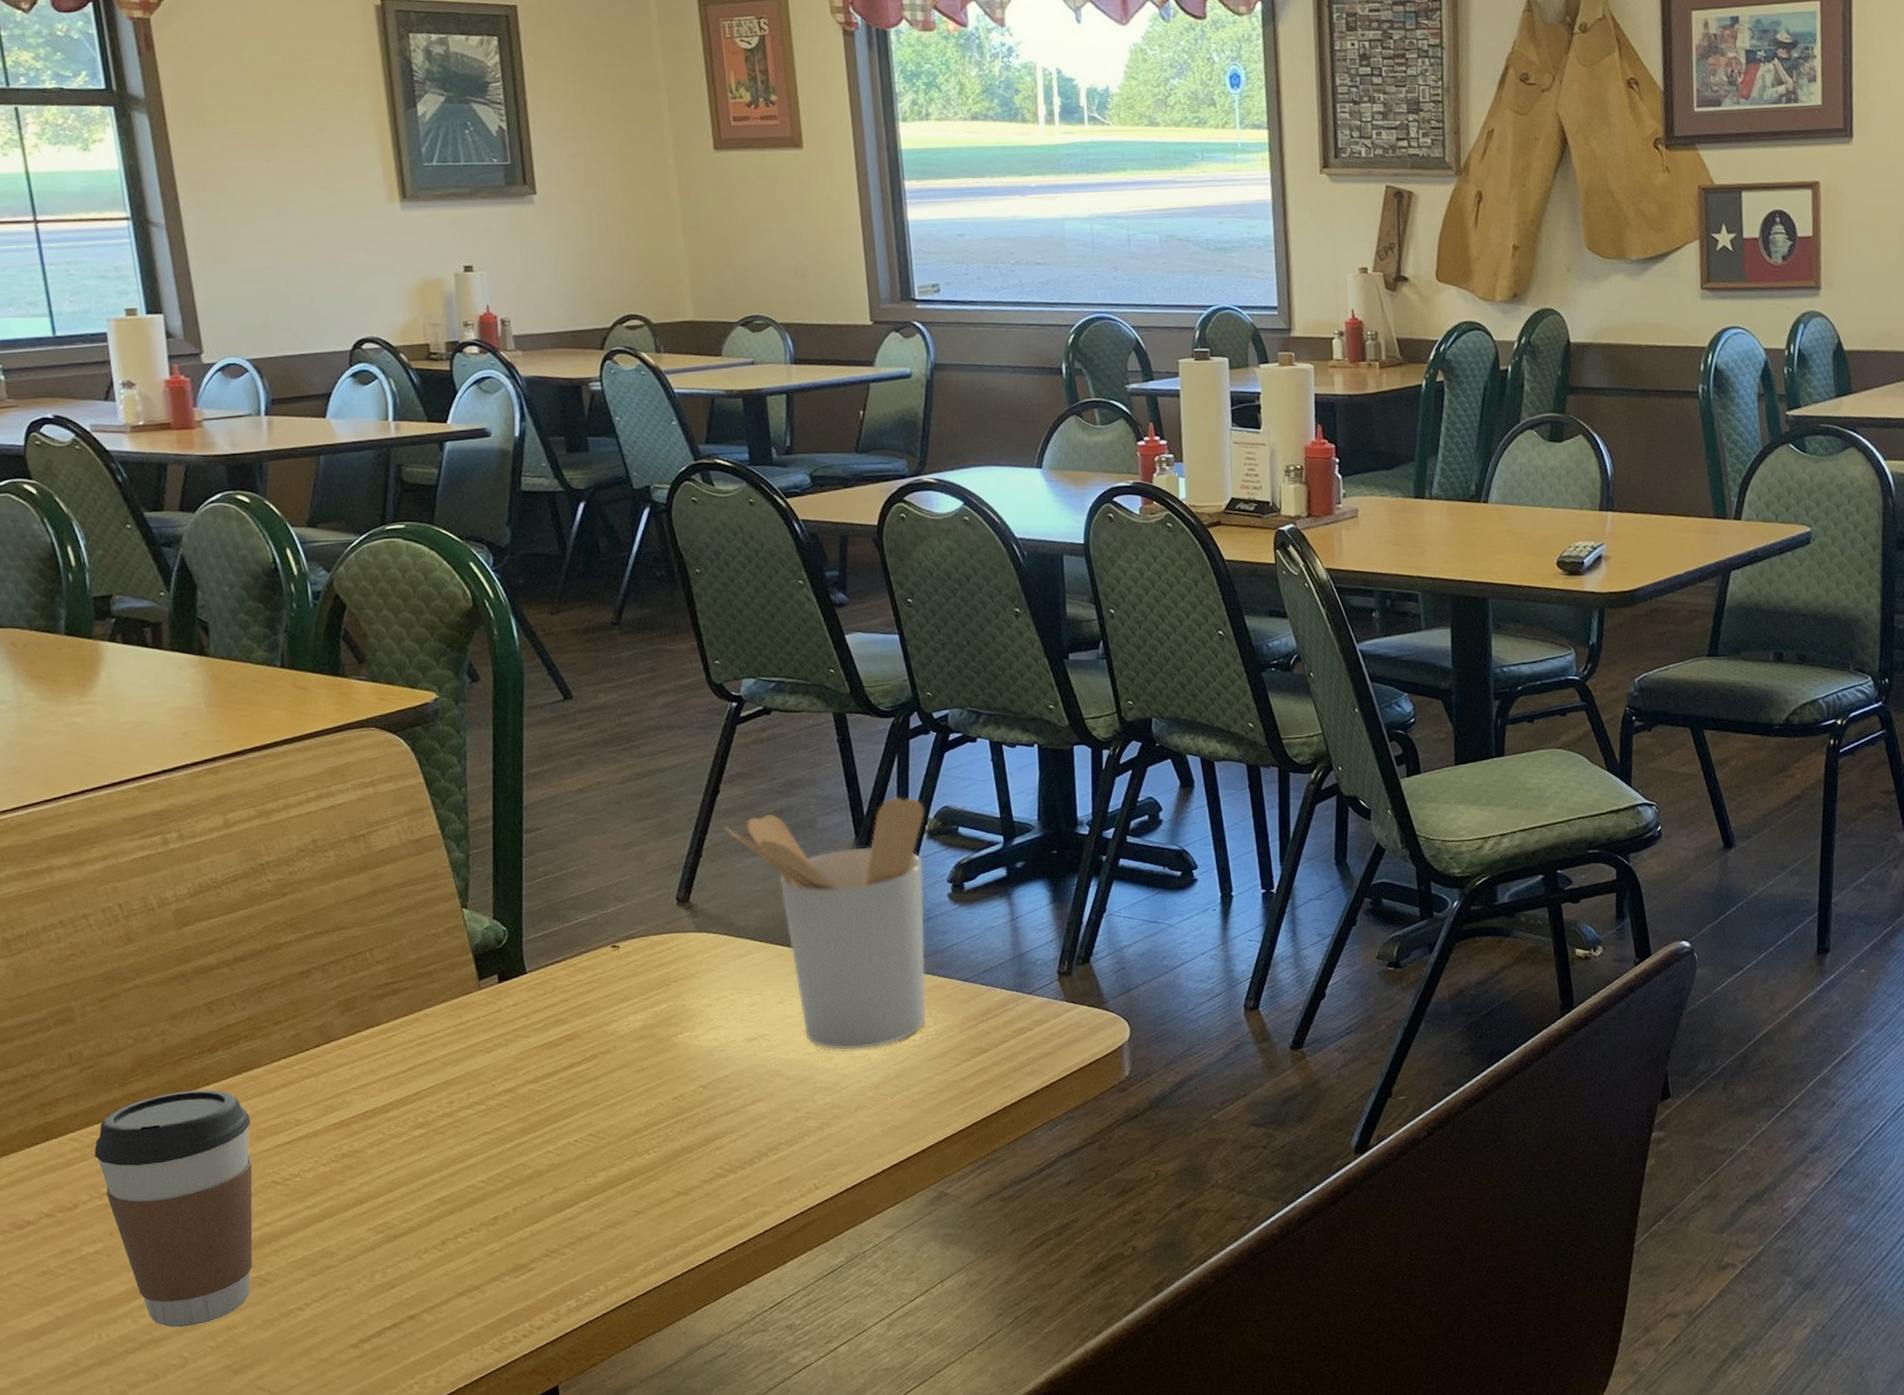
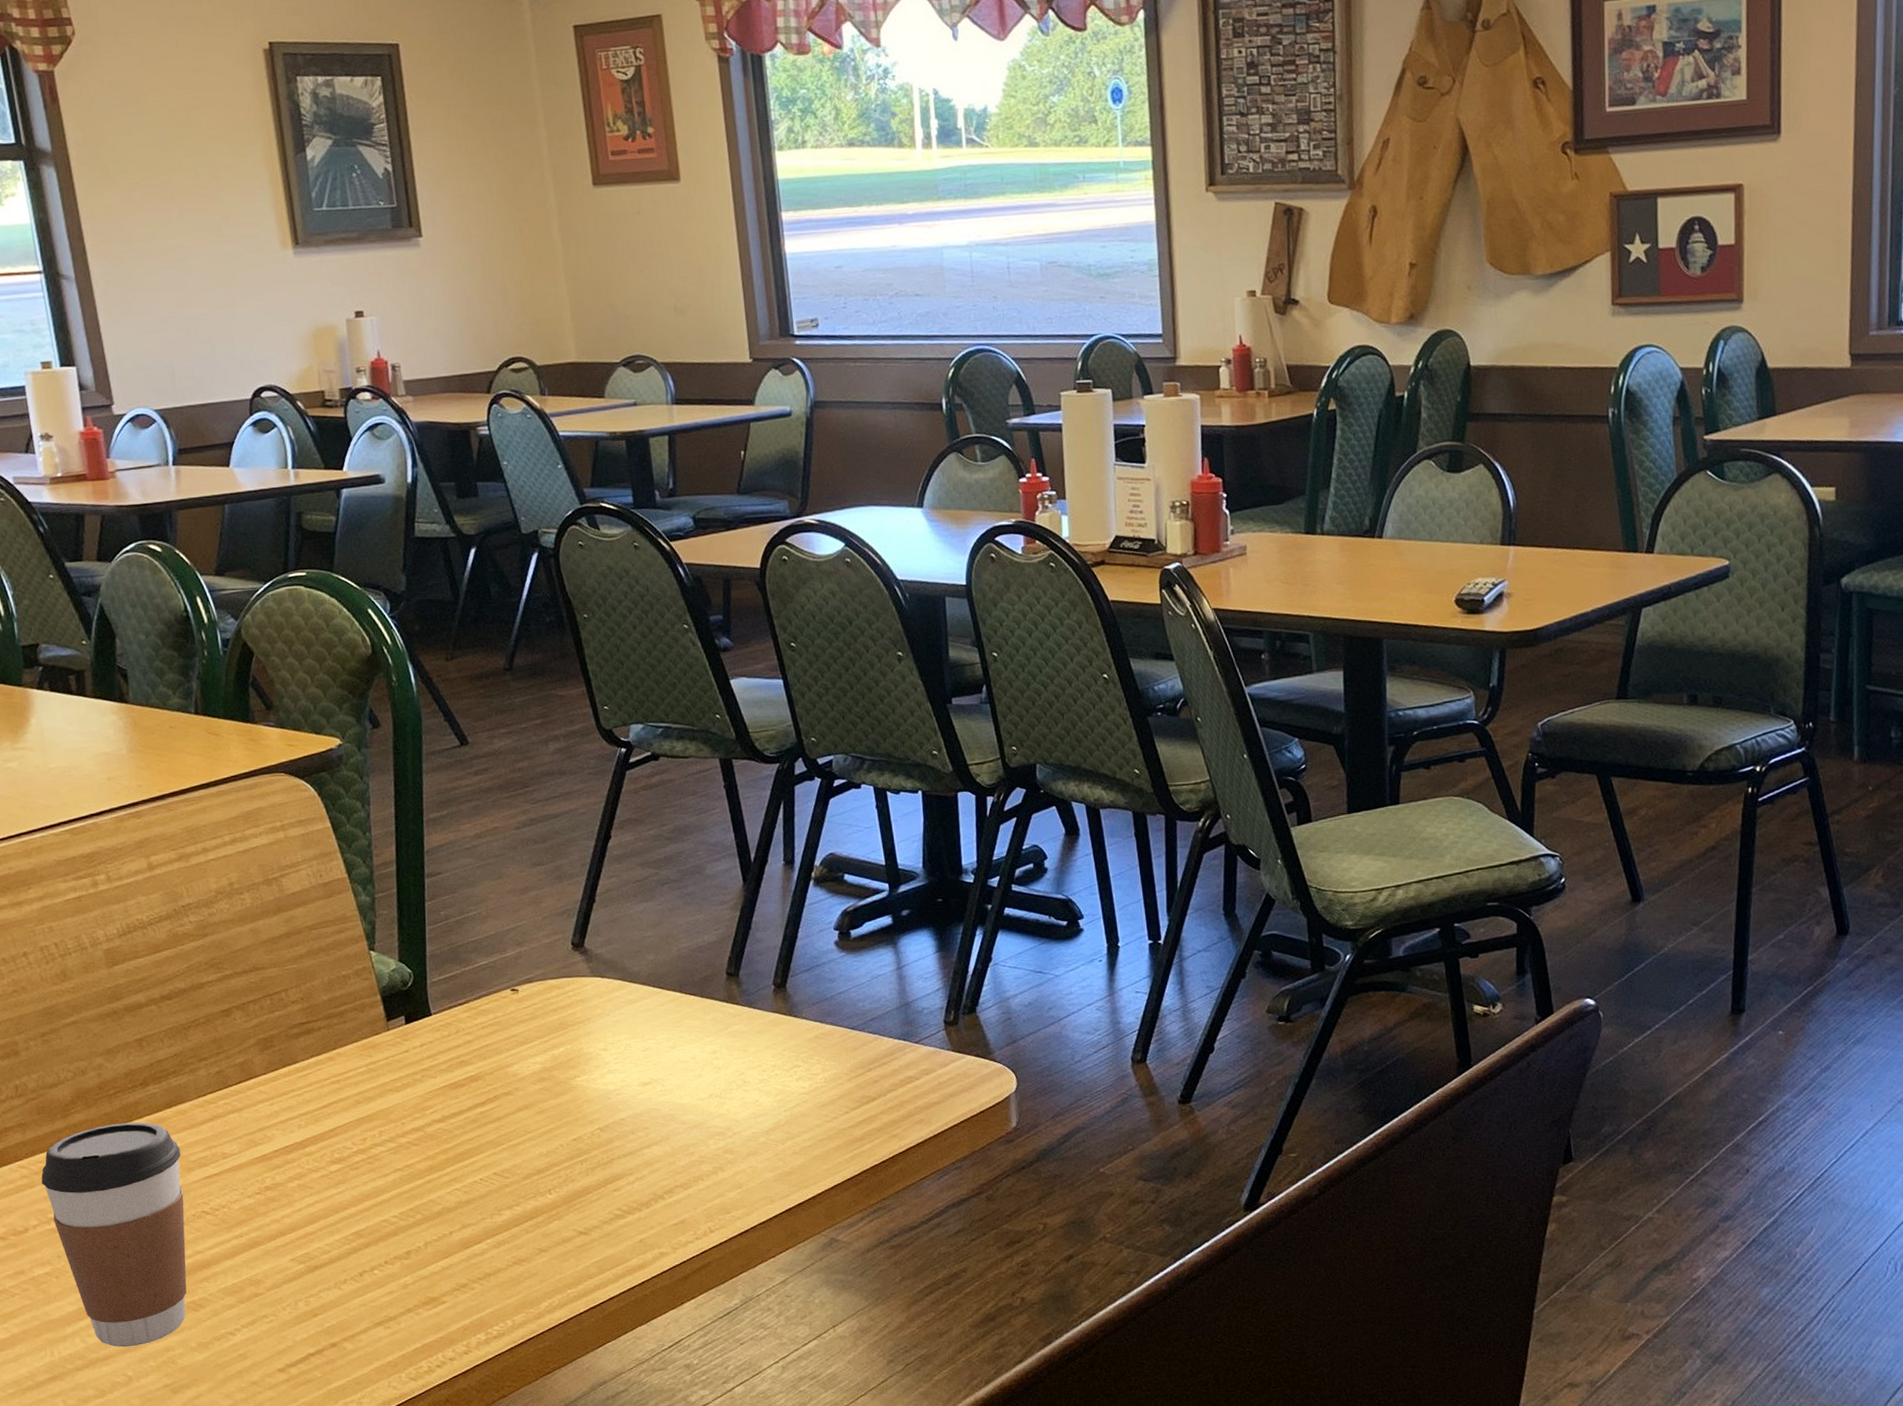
utensil holder: present [722,797,926,1050] -> none [614,844,815,1096]

